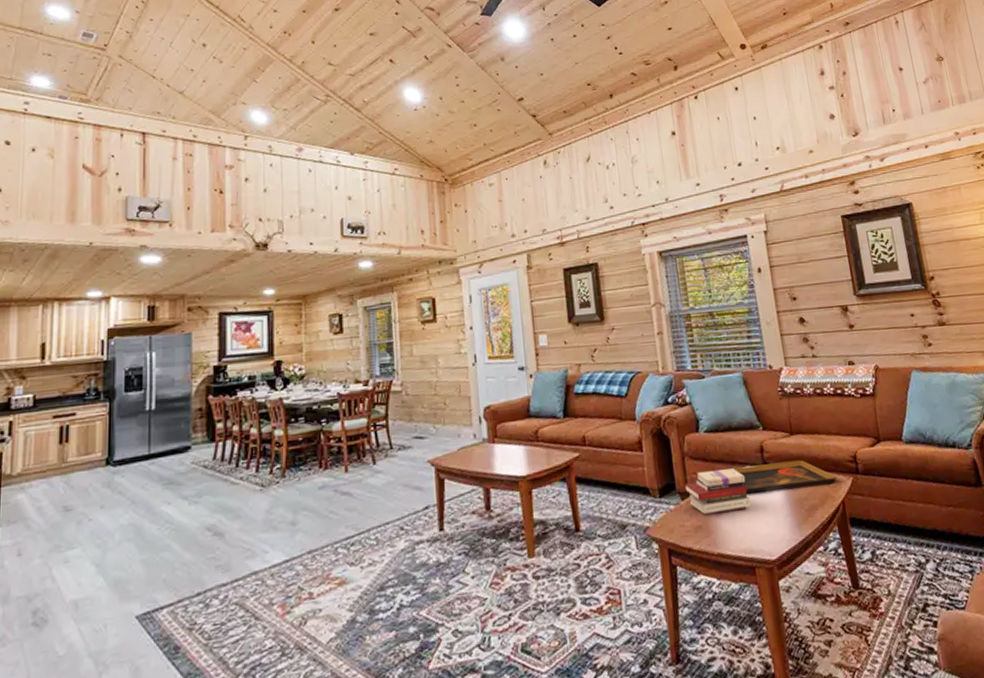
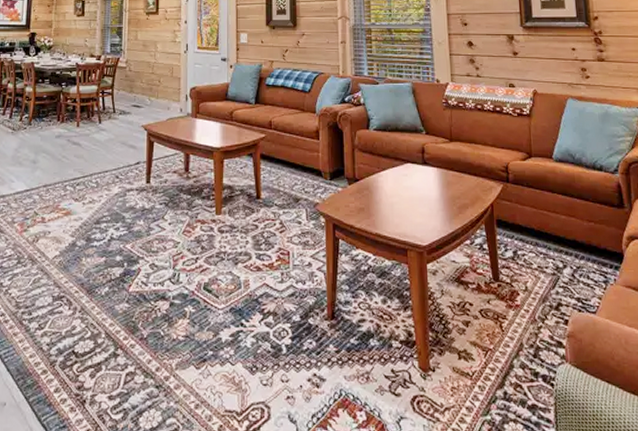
books: present [684,468,751,514] -> none [352,162,409,200]
decorative tray: present [723,460,837,494] -> none [387,164,488,188]

